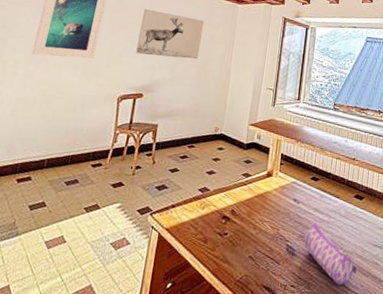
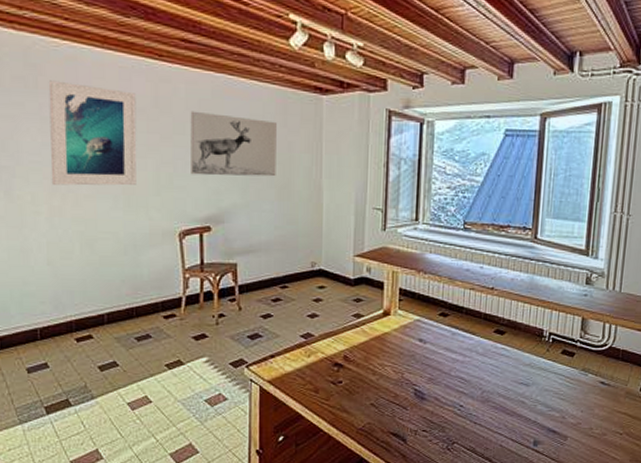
pencil case: present [303,222,357,285] -> none [434,363,499,426]

